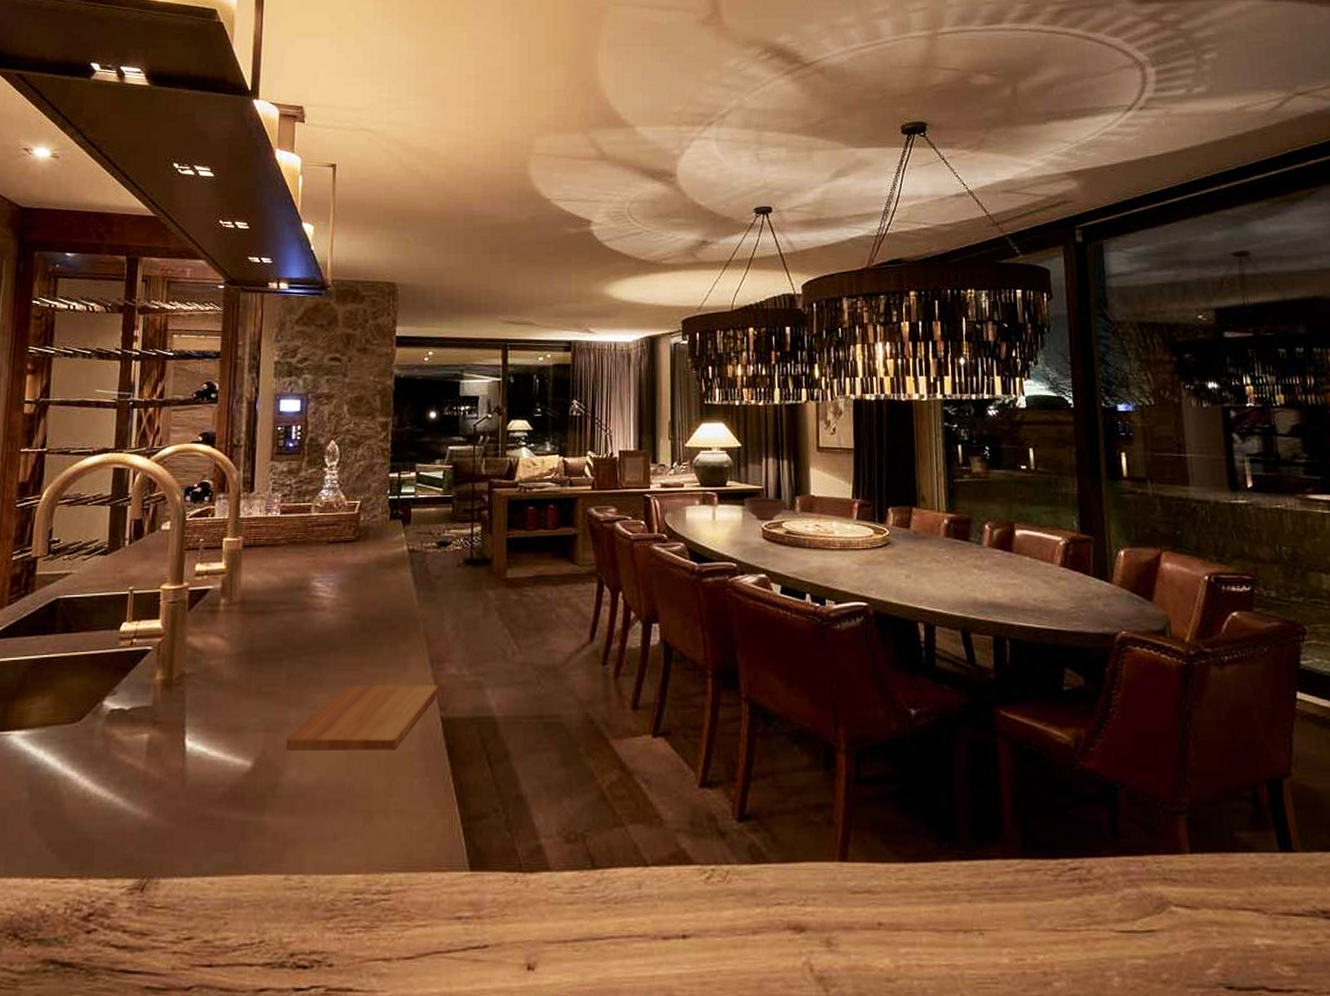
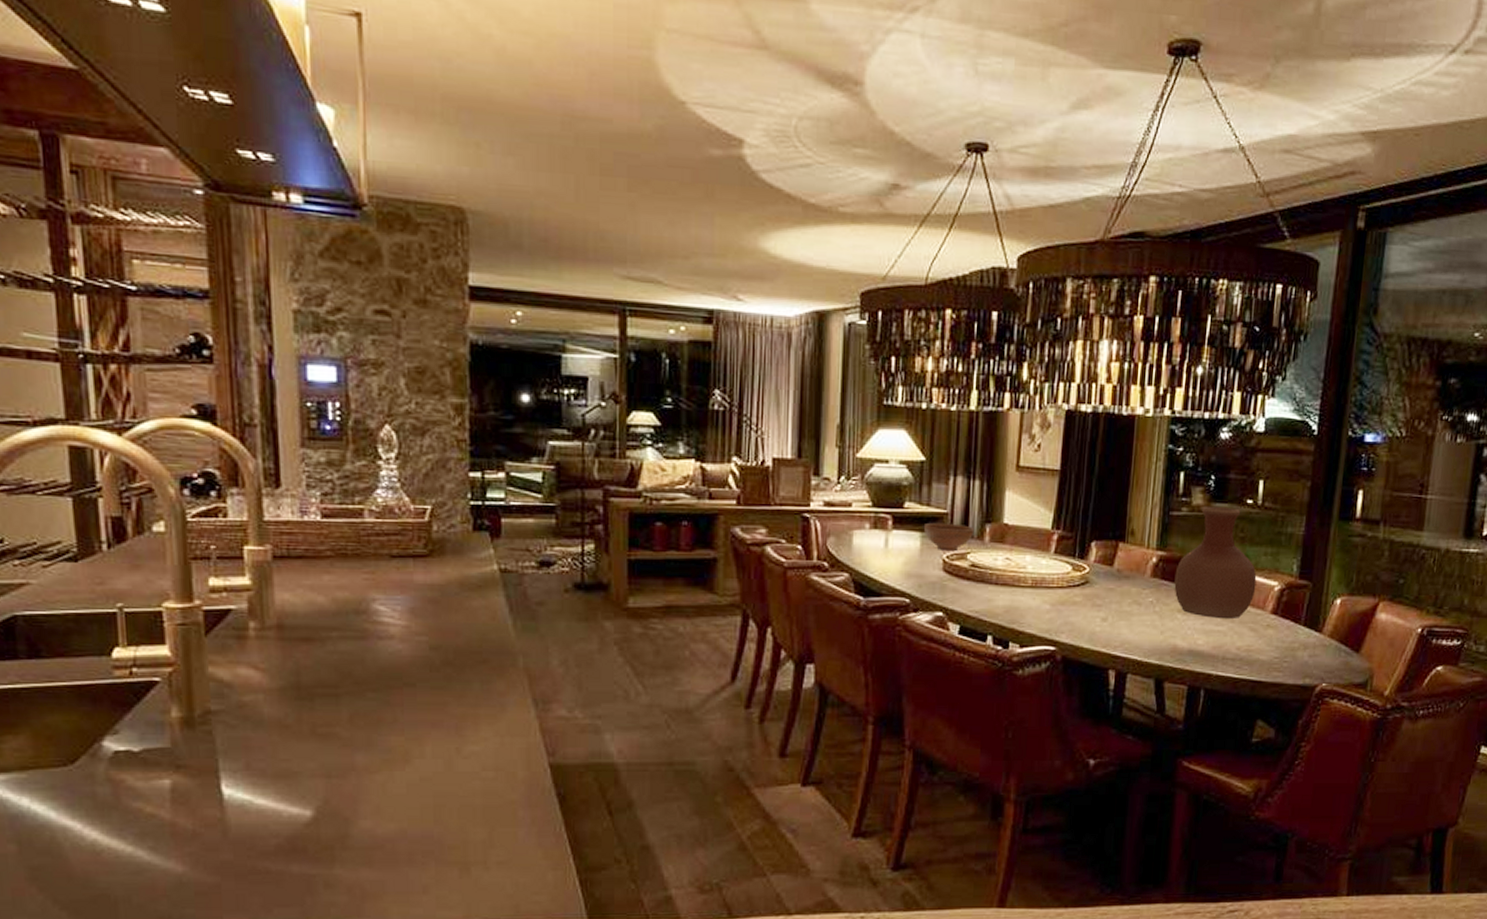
cutting board: present [286,685,438,750] -> none [354,727,545,799]
vase: none [966,472,1042,572] -> present [1174,505,1257,618]

